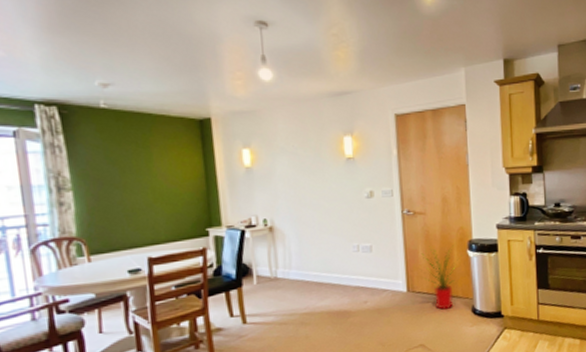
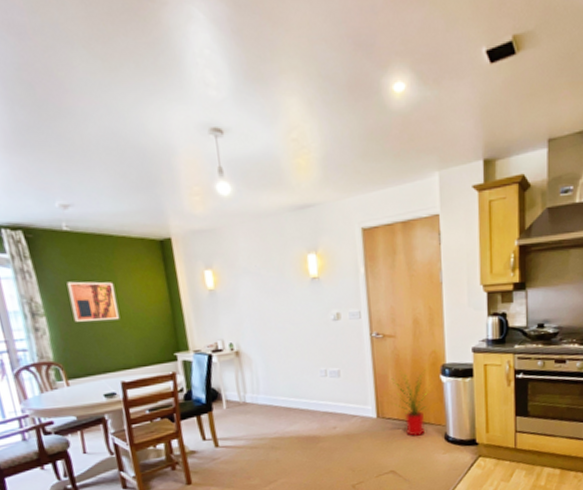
wall art: none [99,156,152,197] -> present [66,281,120,322]

